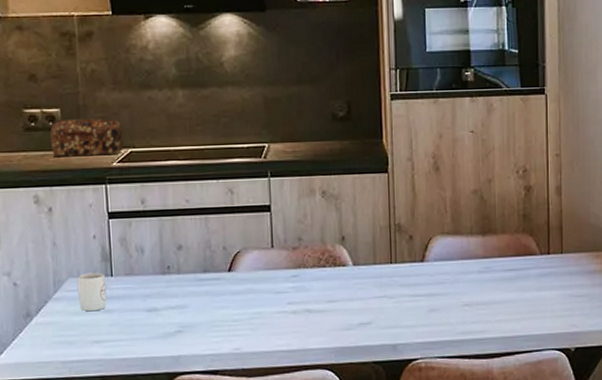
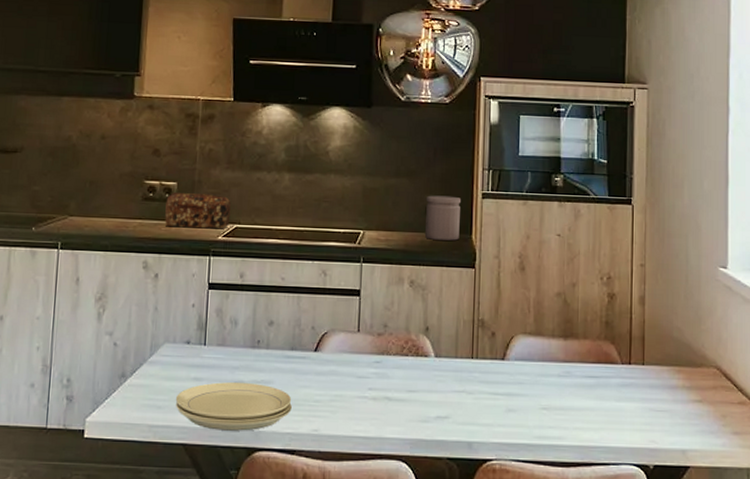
mug: present [77,272,107,312] -> none [171,340,199,378]
plate: none [87,309,210,360] -> present [175,382,292,431]
jar: none [332,100,370,148] -> present [424,195,462,241]

